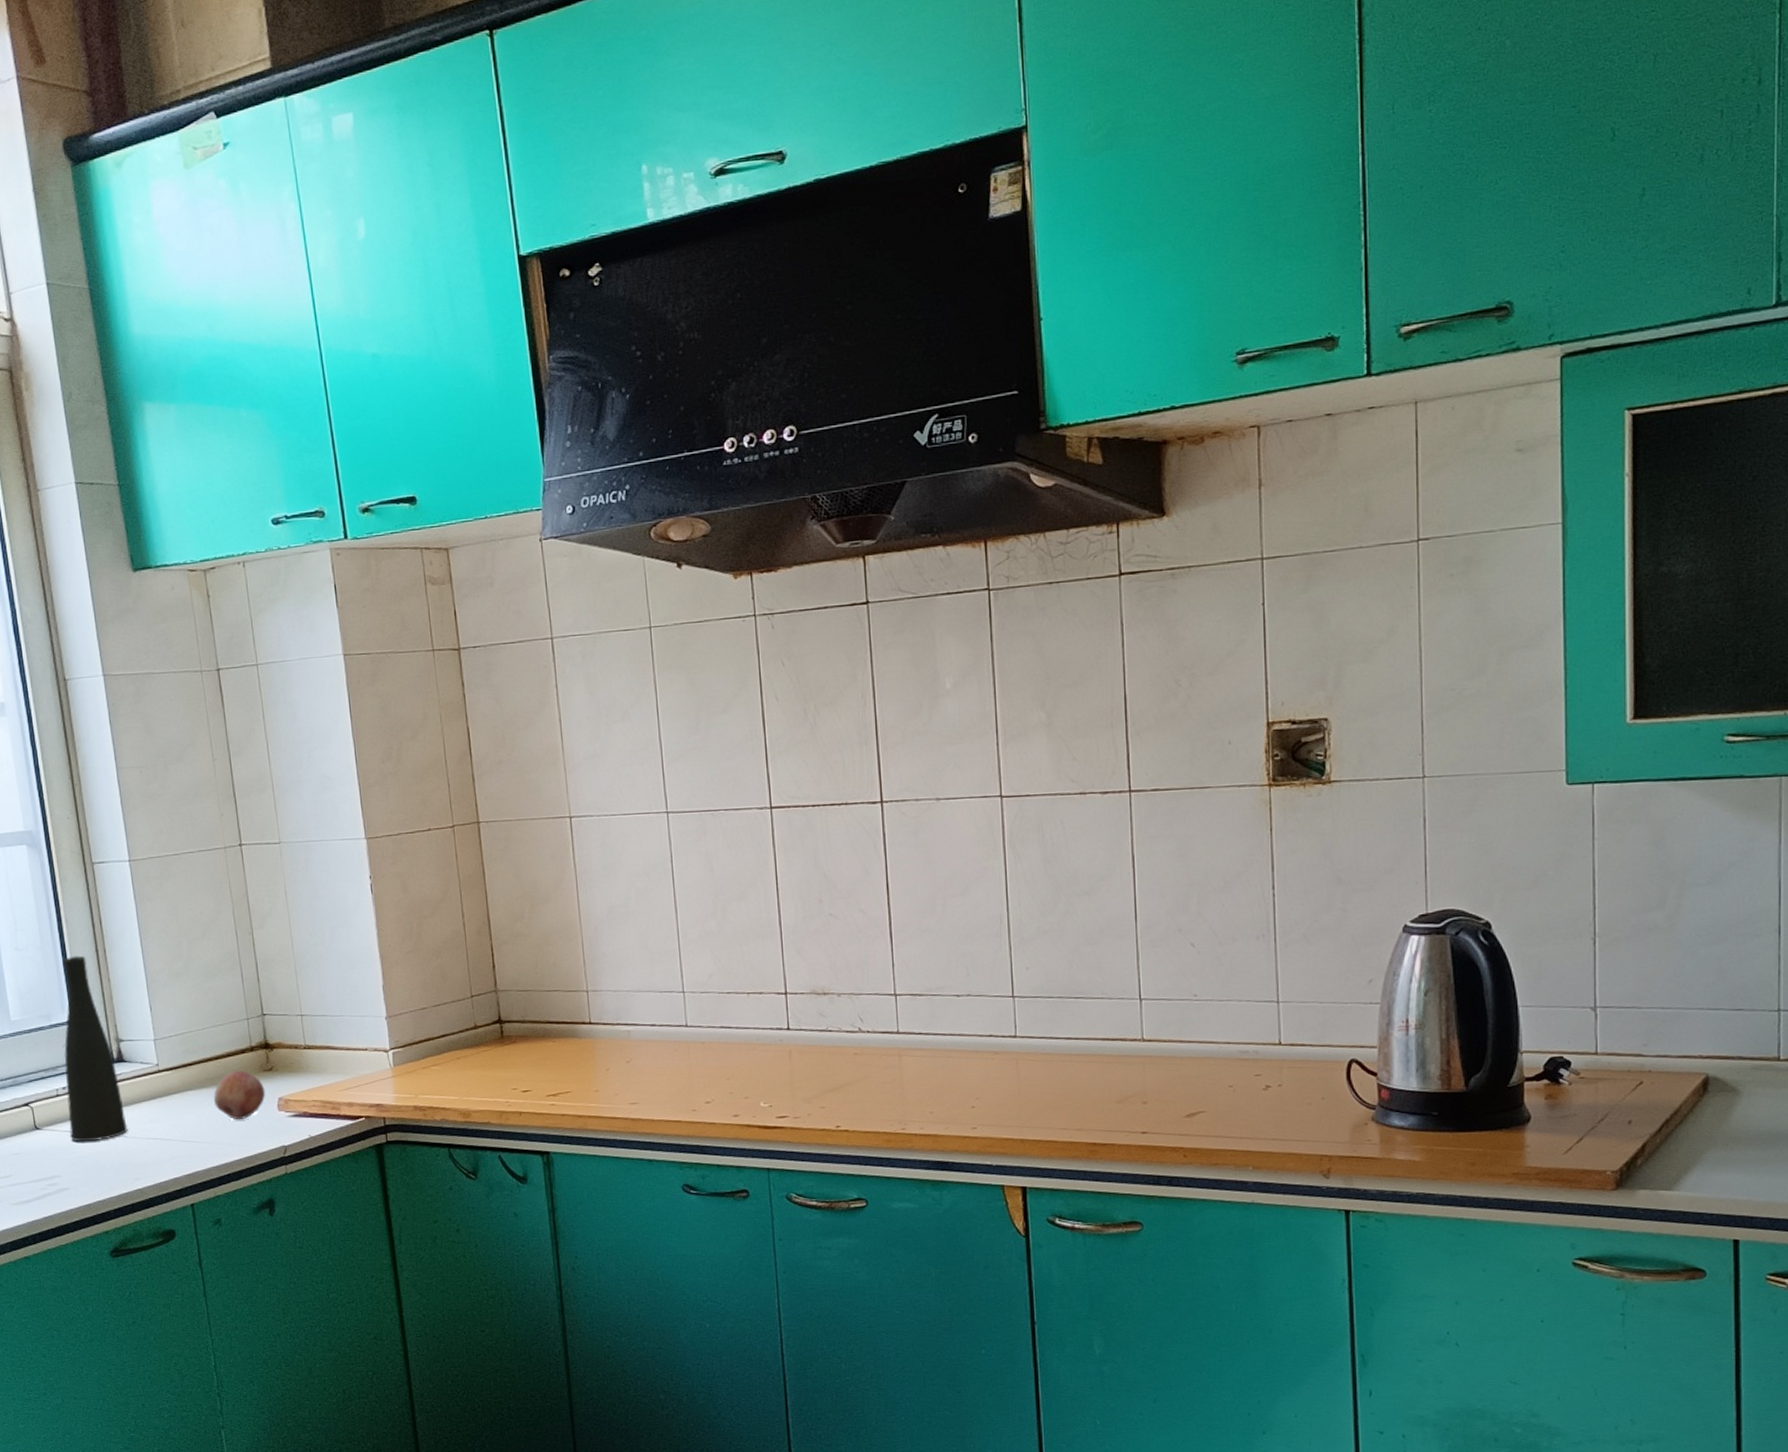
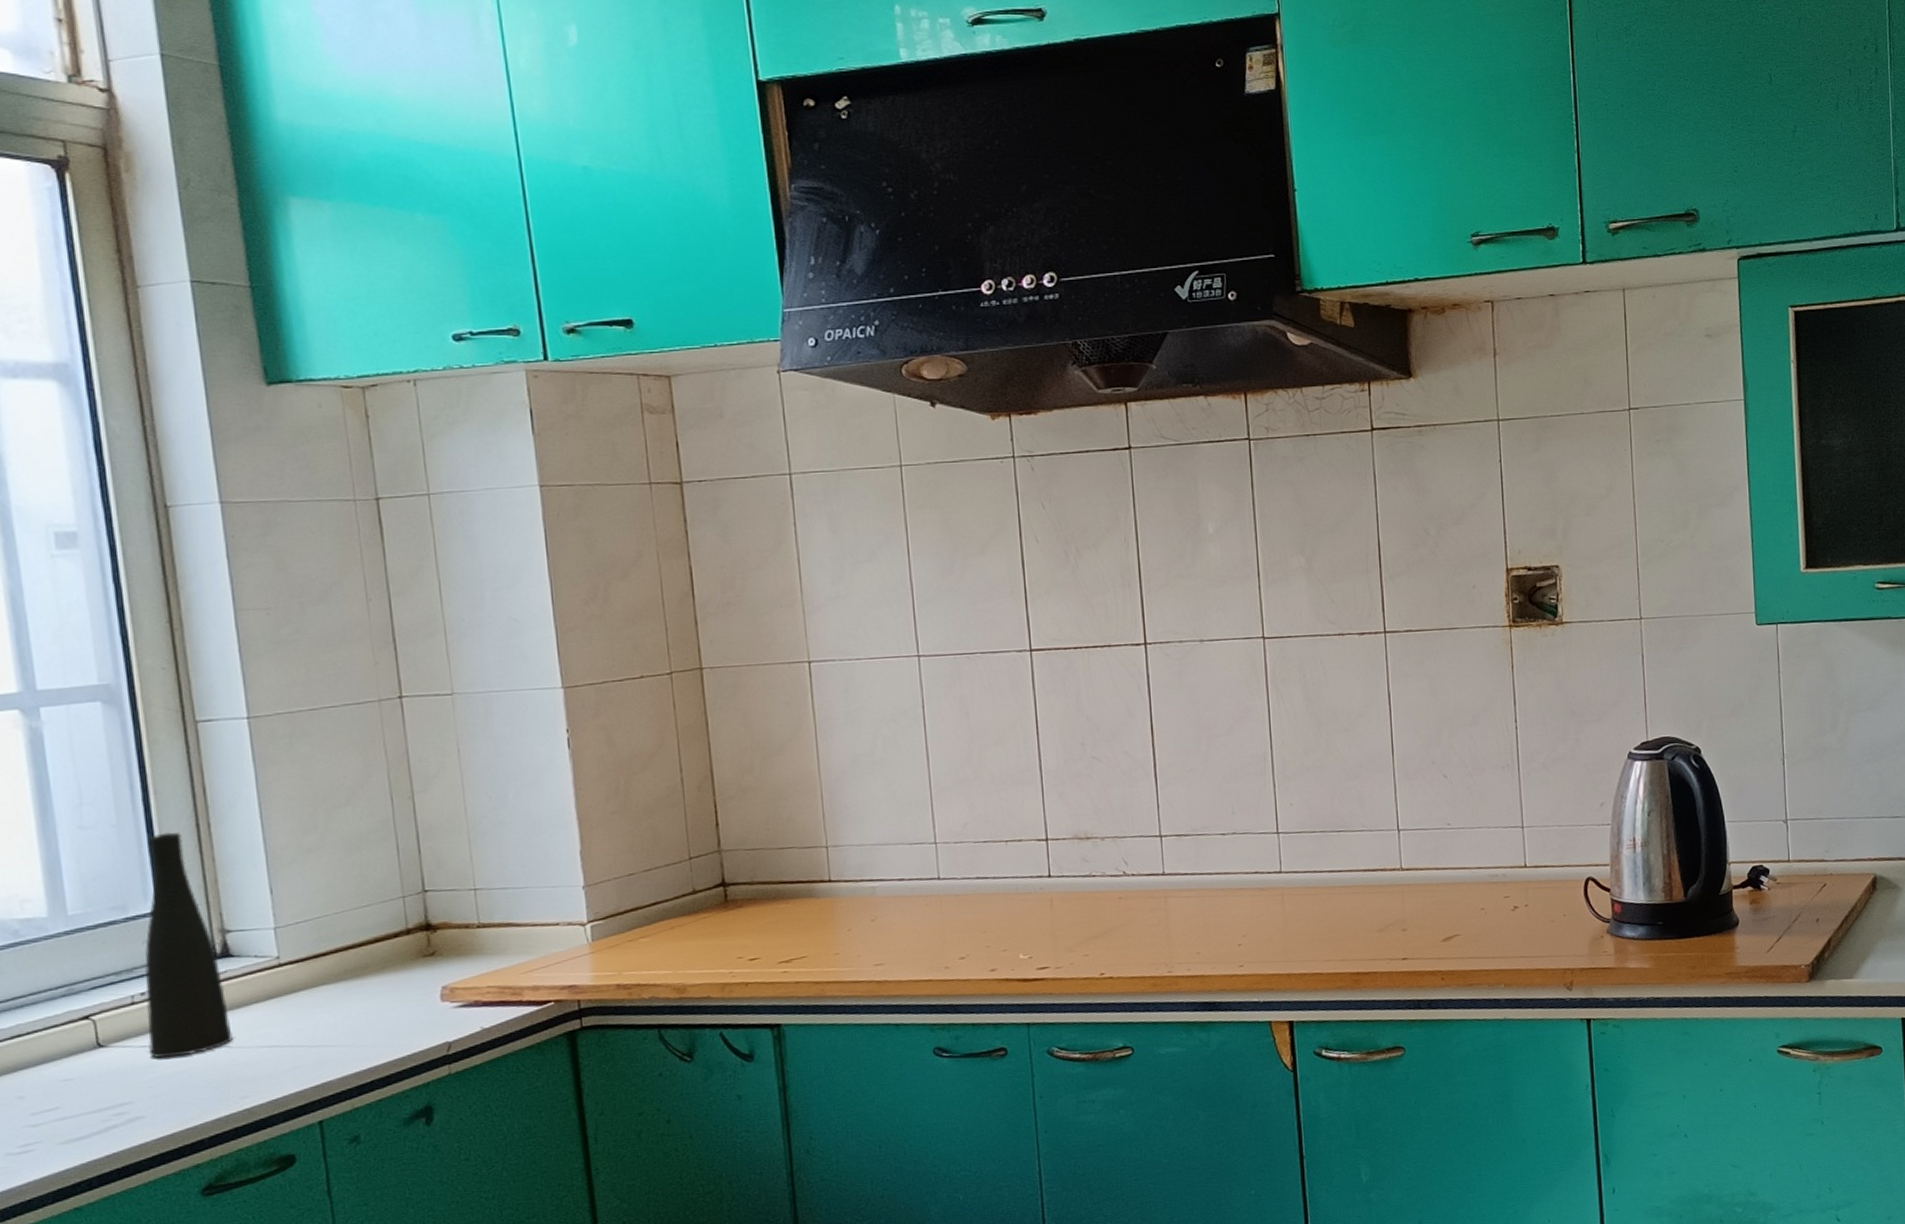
fruit: present [214,1071,266,1120] -> none [355,958,425,1017]

